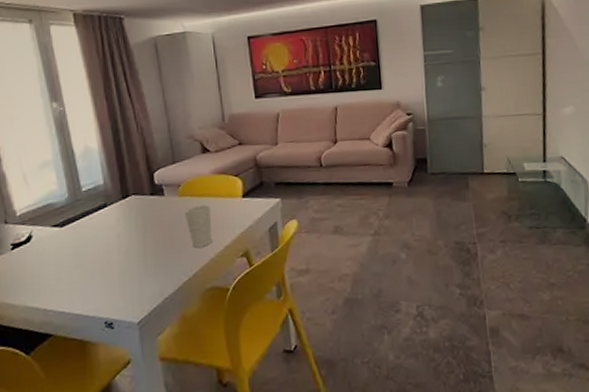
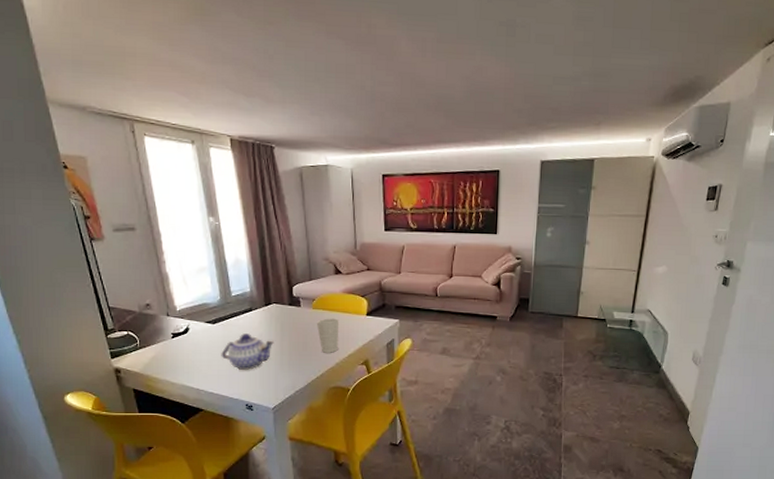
teapot: none [72,234,136,280] -> present [221,333,275,370]

